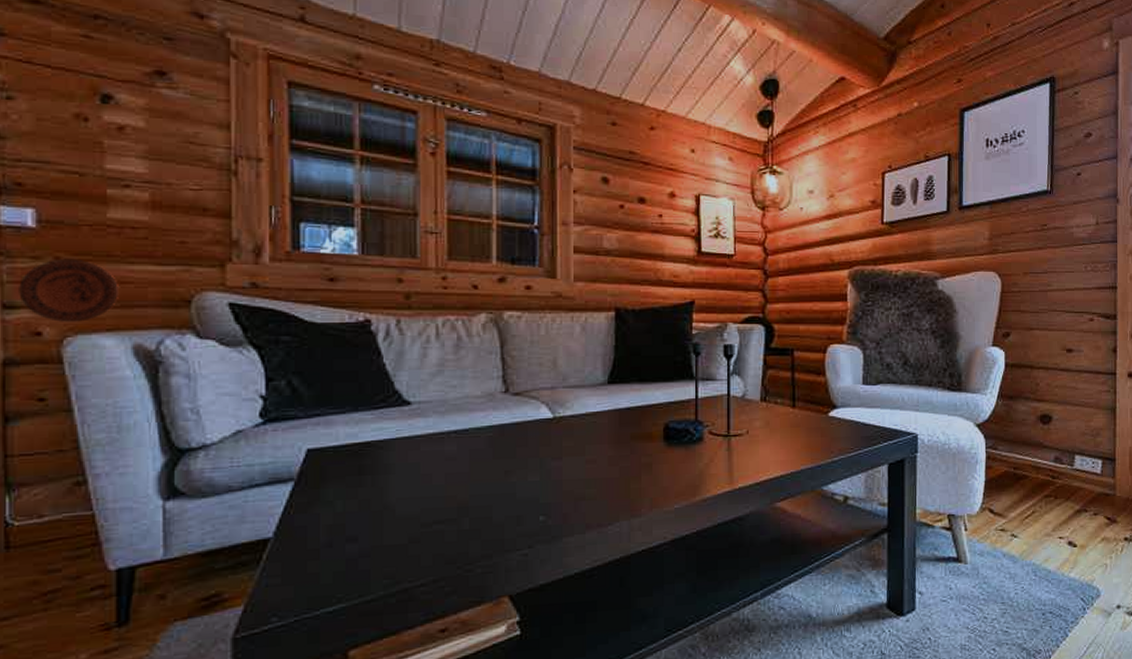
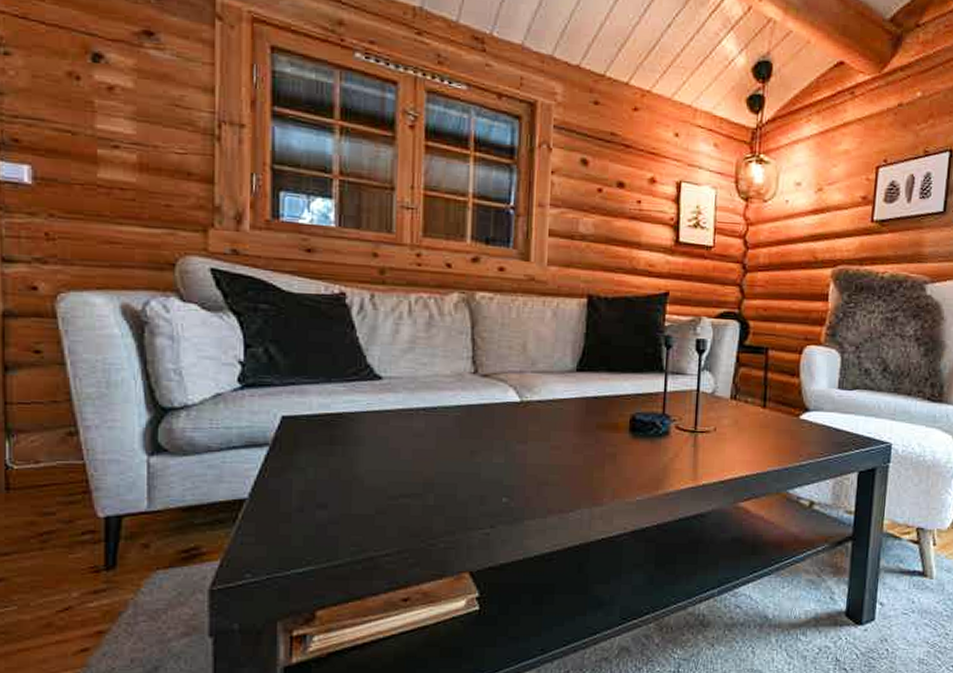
decorative plate: present [19,258,119,322] -> none [16,216,108,279]

